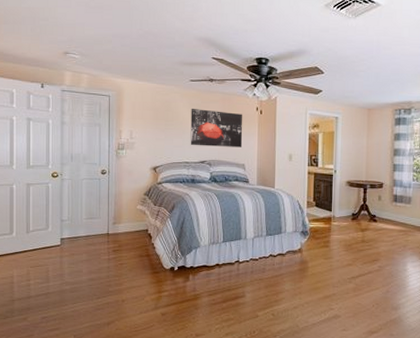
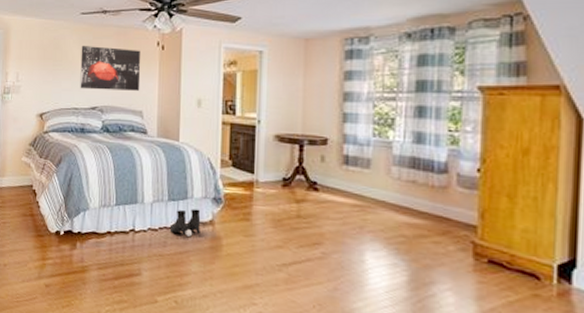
boots: none [267,241,292,263] -> present [169,208,201,237]

